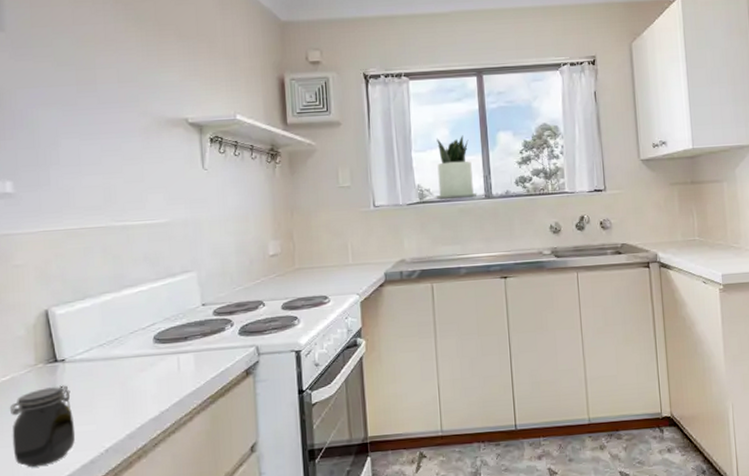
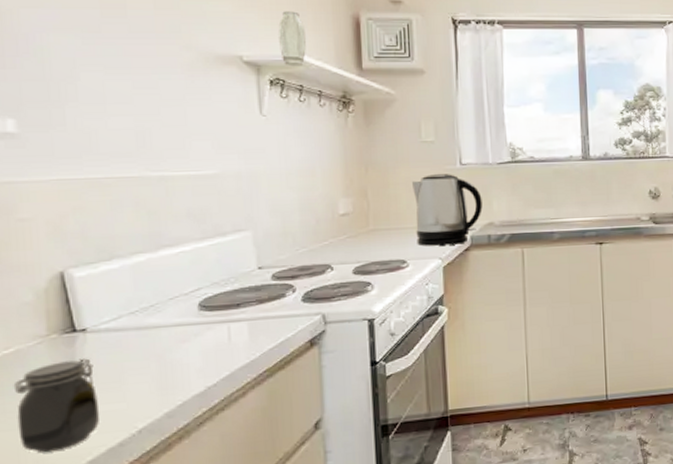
vase: none [216,77,240,125] -> present [277,11,307,67]
kettle: none [332,215,395,283] -> present [412,173,483,247]
planter: present [436,135,477,200] -> none [529,91,574,160]

